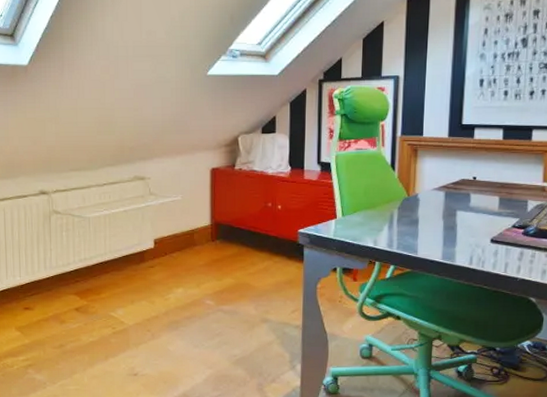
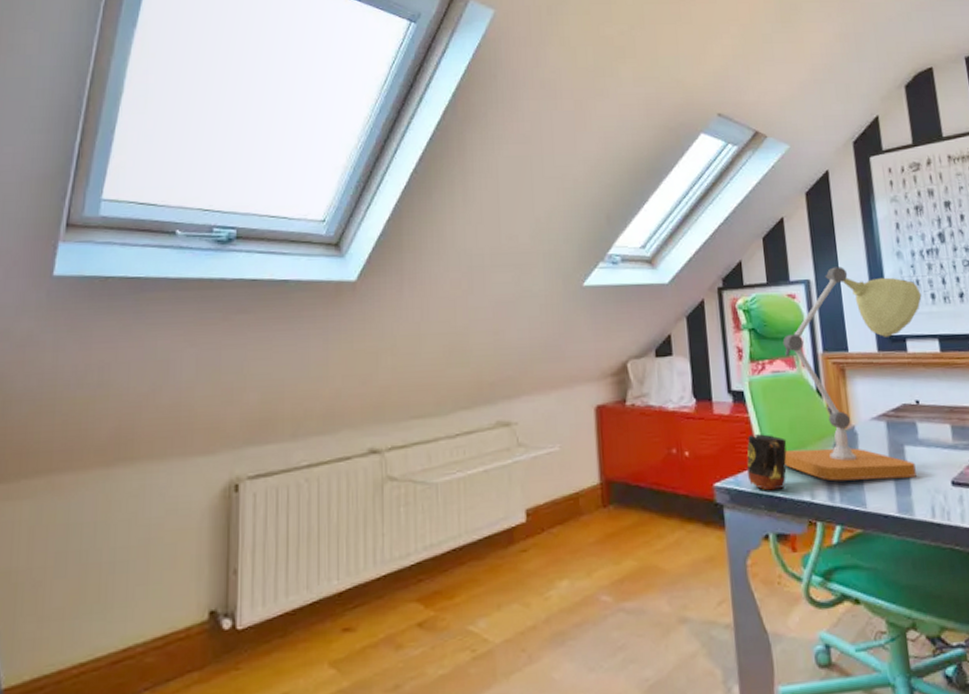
mug: none [325,196,361,238] -> present [746,434,787,491]
desk lamp: none [356,65,496,235] -> present [782,266,922,481]

